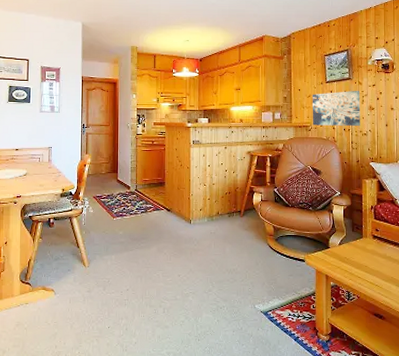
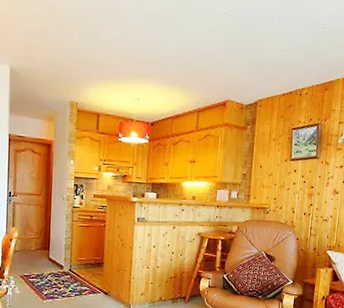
wall art: present [312,90,361,126] -> none [272,171,326,211]

